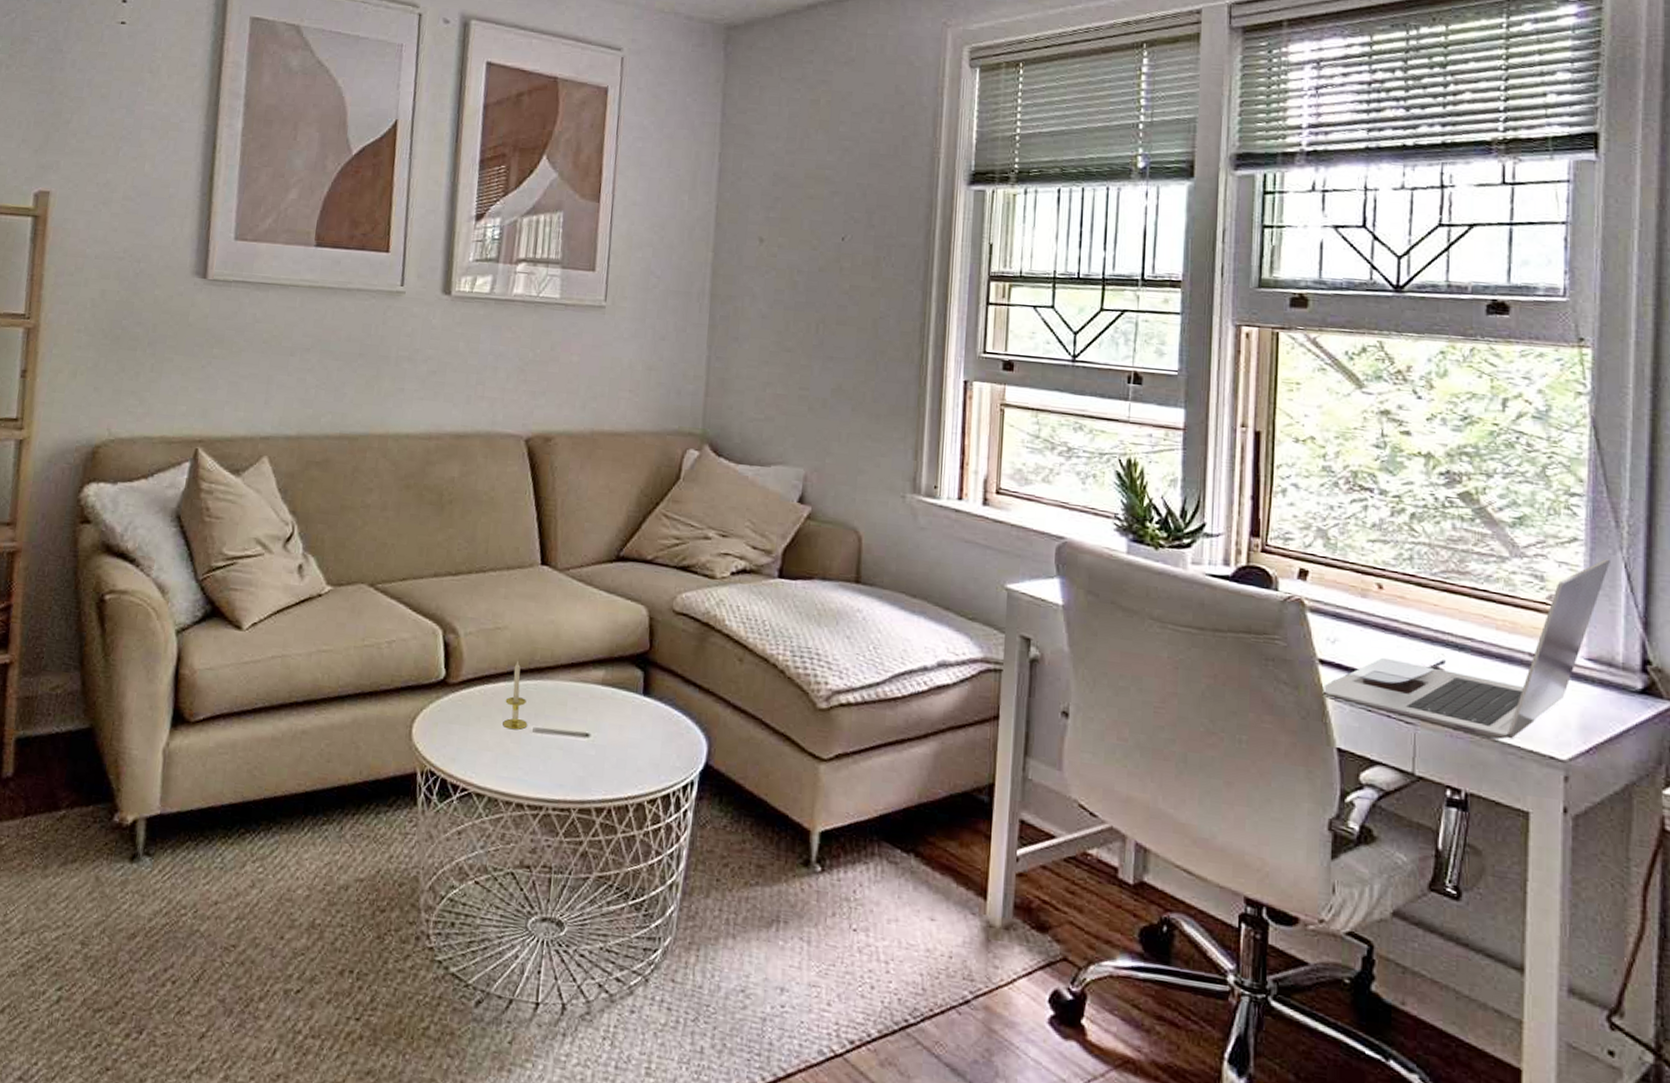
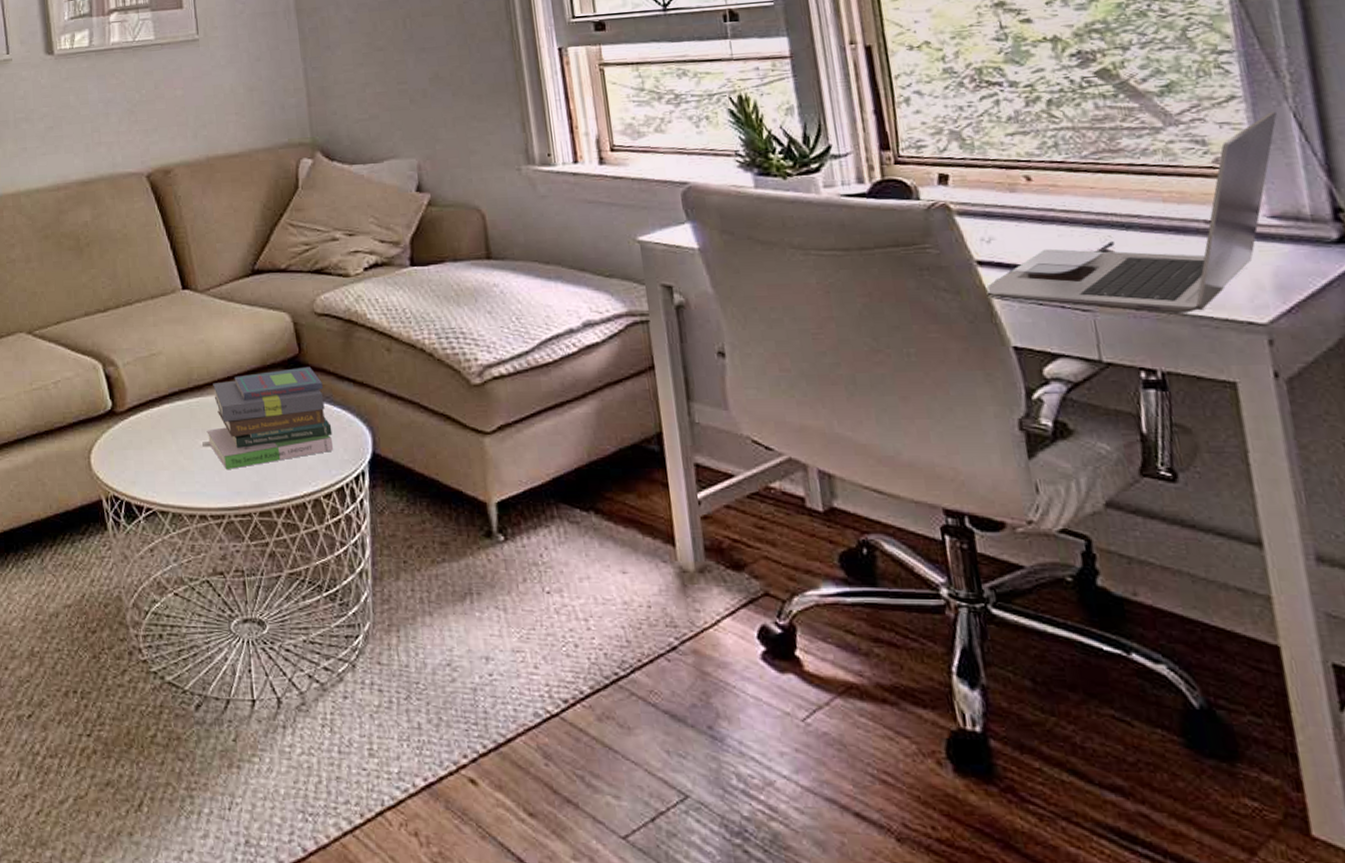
candle: present [503,661,528,730] -> none [172,382,197,447]
books: none [539,663,669,760] -> present [206,366,334,469]

